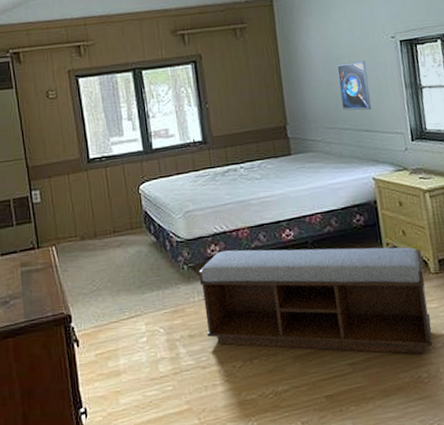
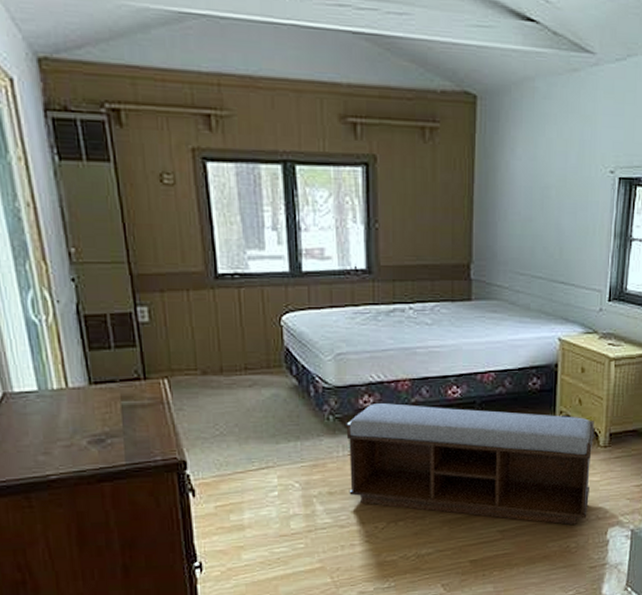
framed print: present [337,61,371,111] -> none [538,196,575,257]

